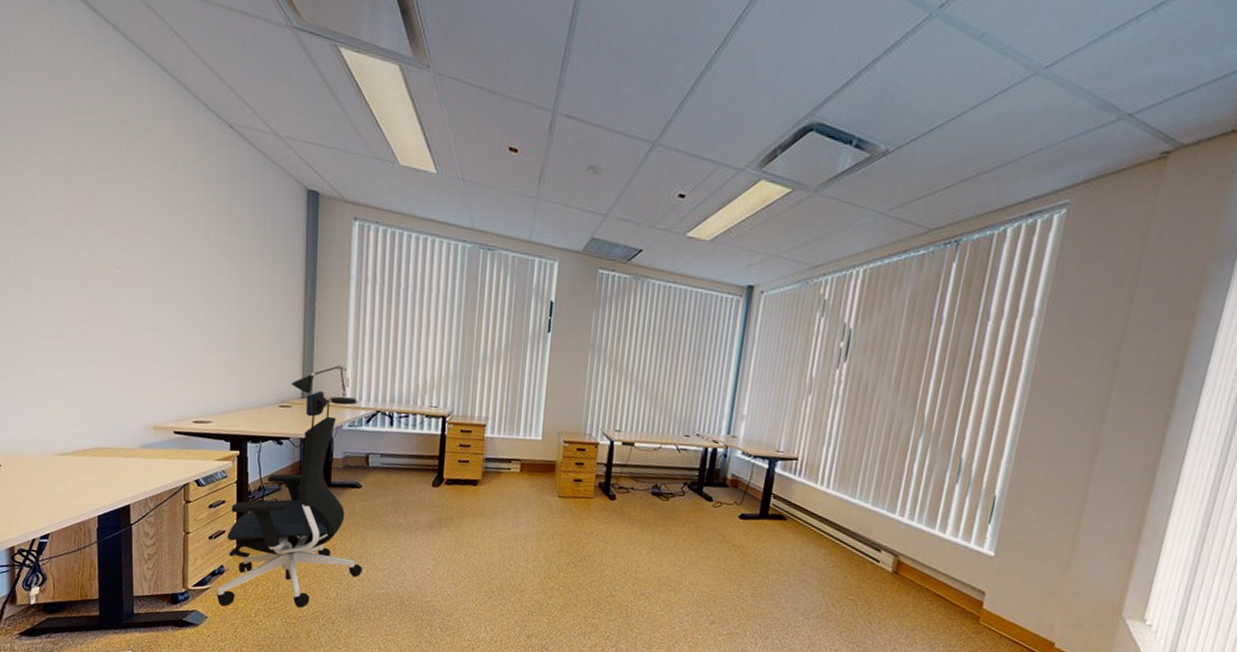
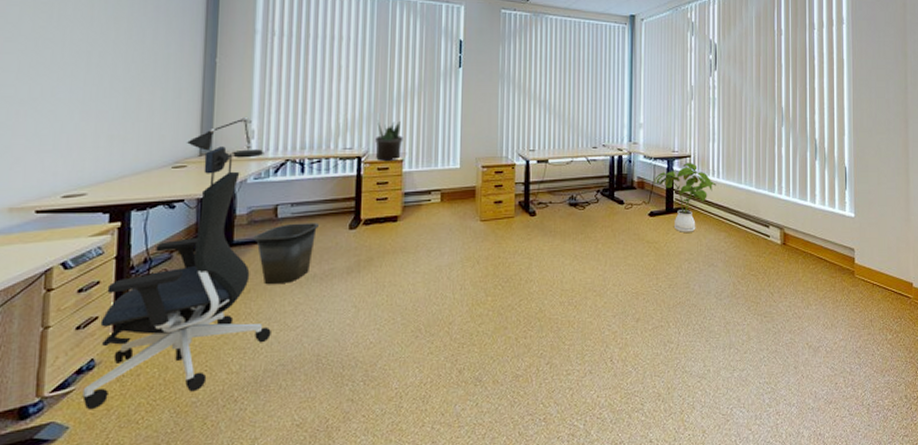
waste bin: none [347,473,406,528] -> present [253,223,320,285]
planter: none [460,381,487,424] -> present [375,120,403,161]
house plant: none [749,466,824,543] -> present [653,163,716,232]

